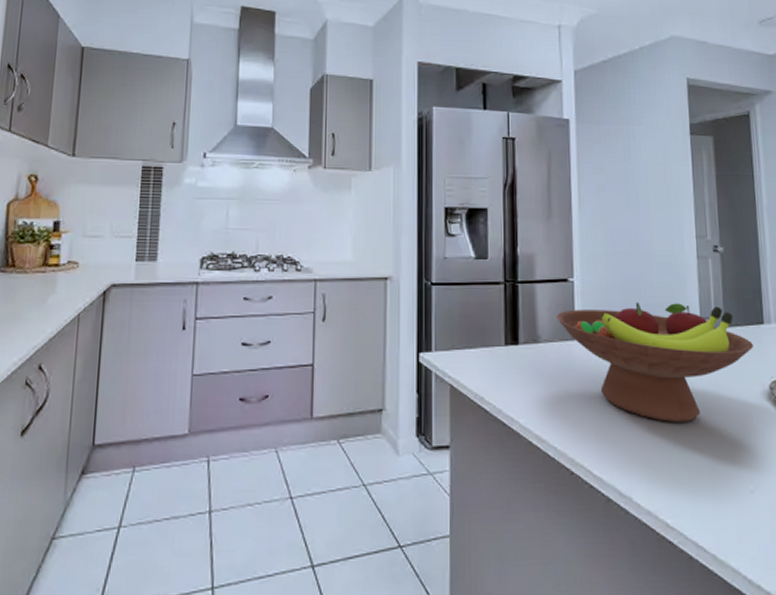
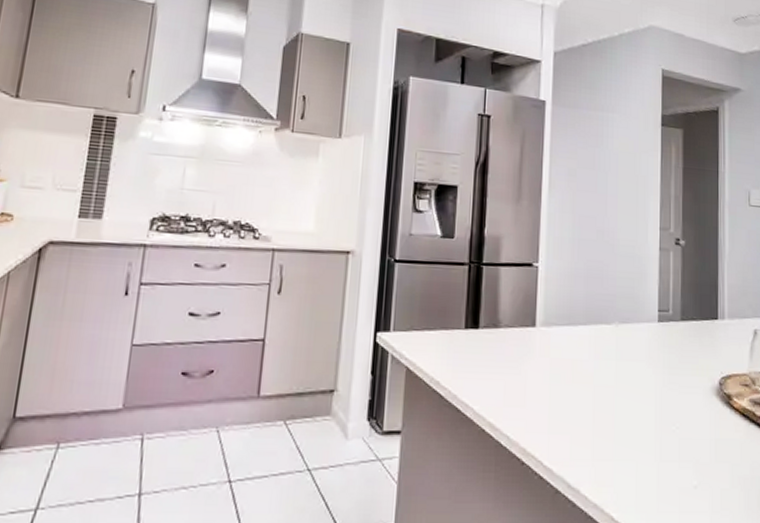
fruit bowl: present [556,301,754,422] -> none [518,290,707,415]

